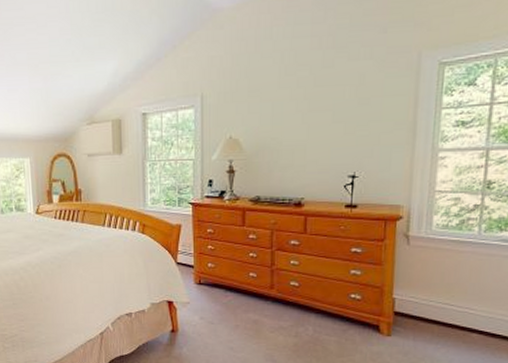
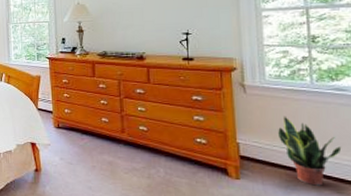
potted plant: none [436,269,499,341] -> present [278,116,342,186]

